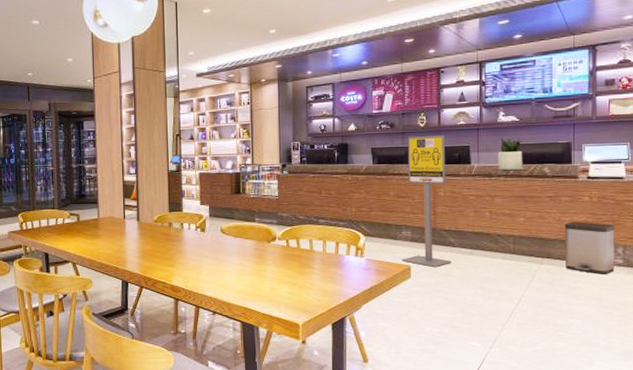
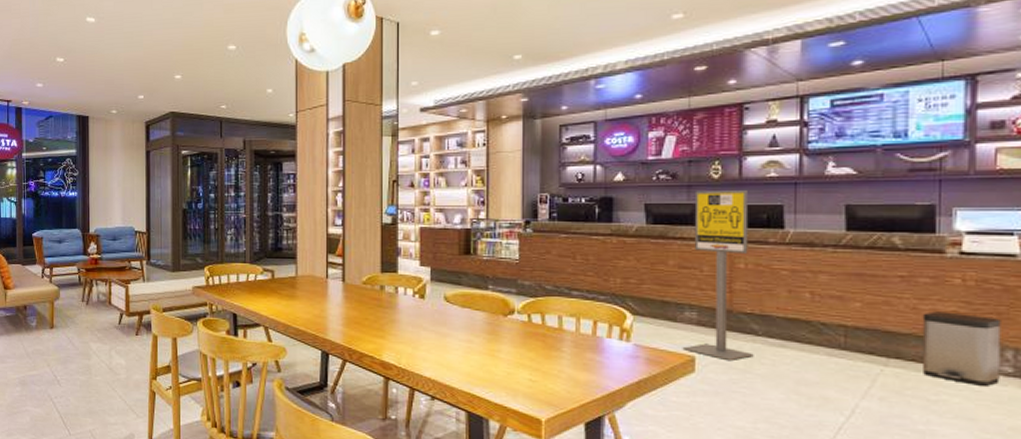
planter: present [497,138,525,171] -> none [822,196,864,240]

